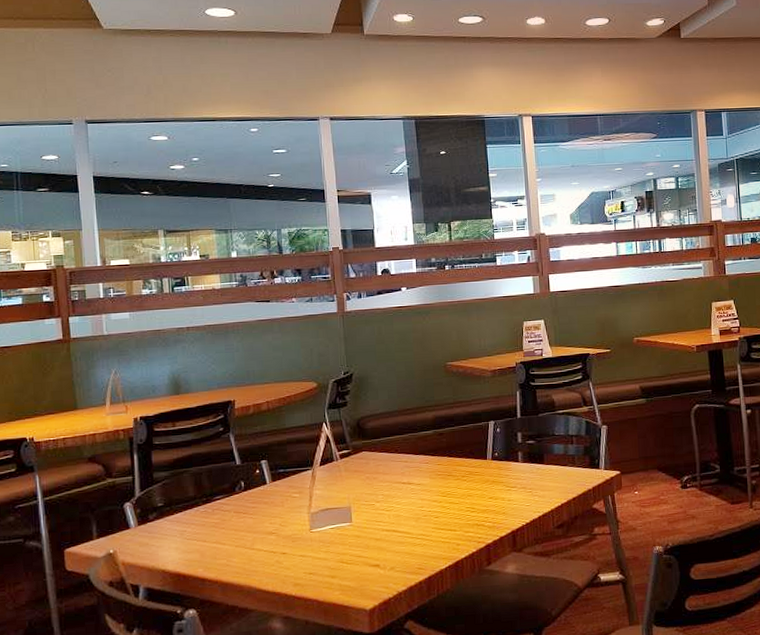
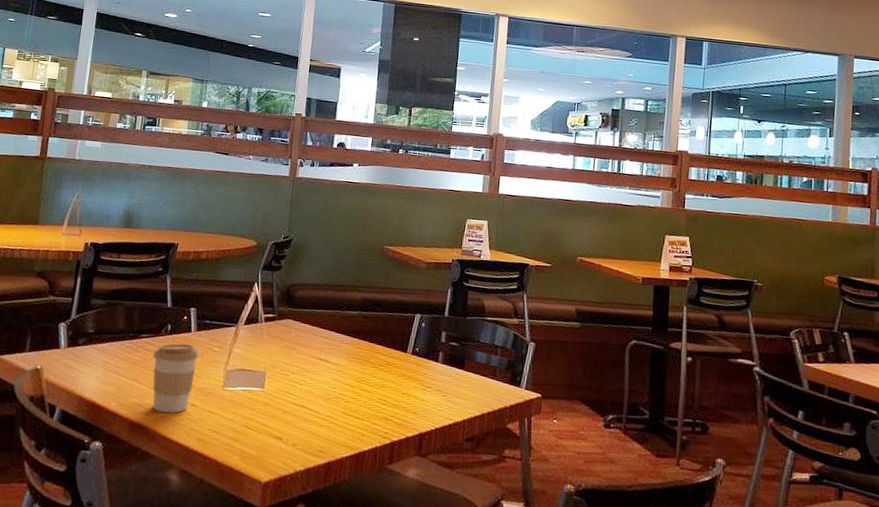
coffee cup: none [231,496,279,567] -> present [152,343,199,413]

